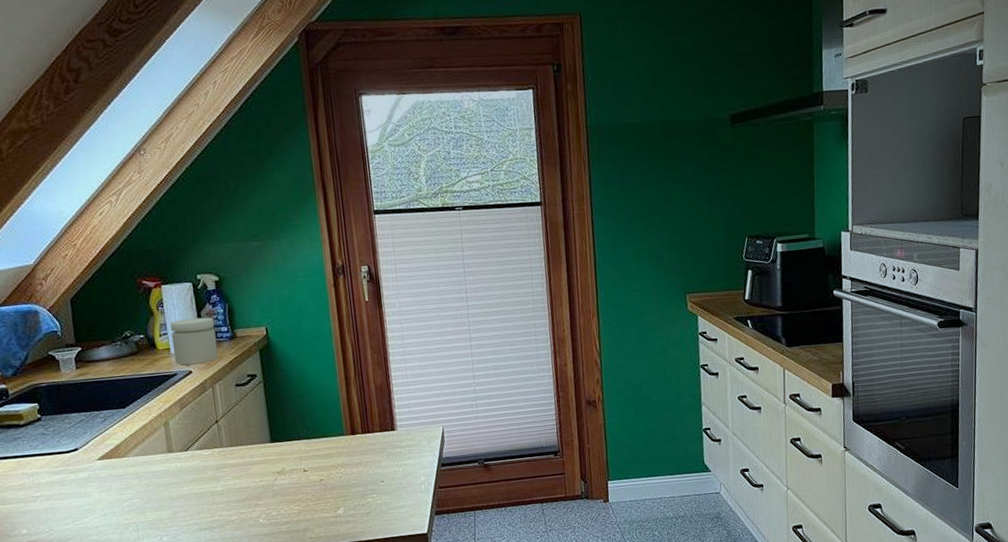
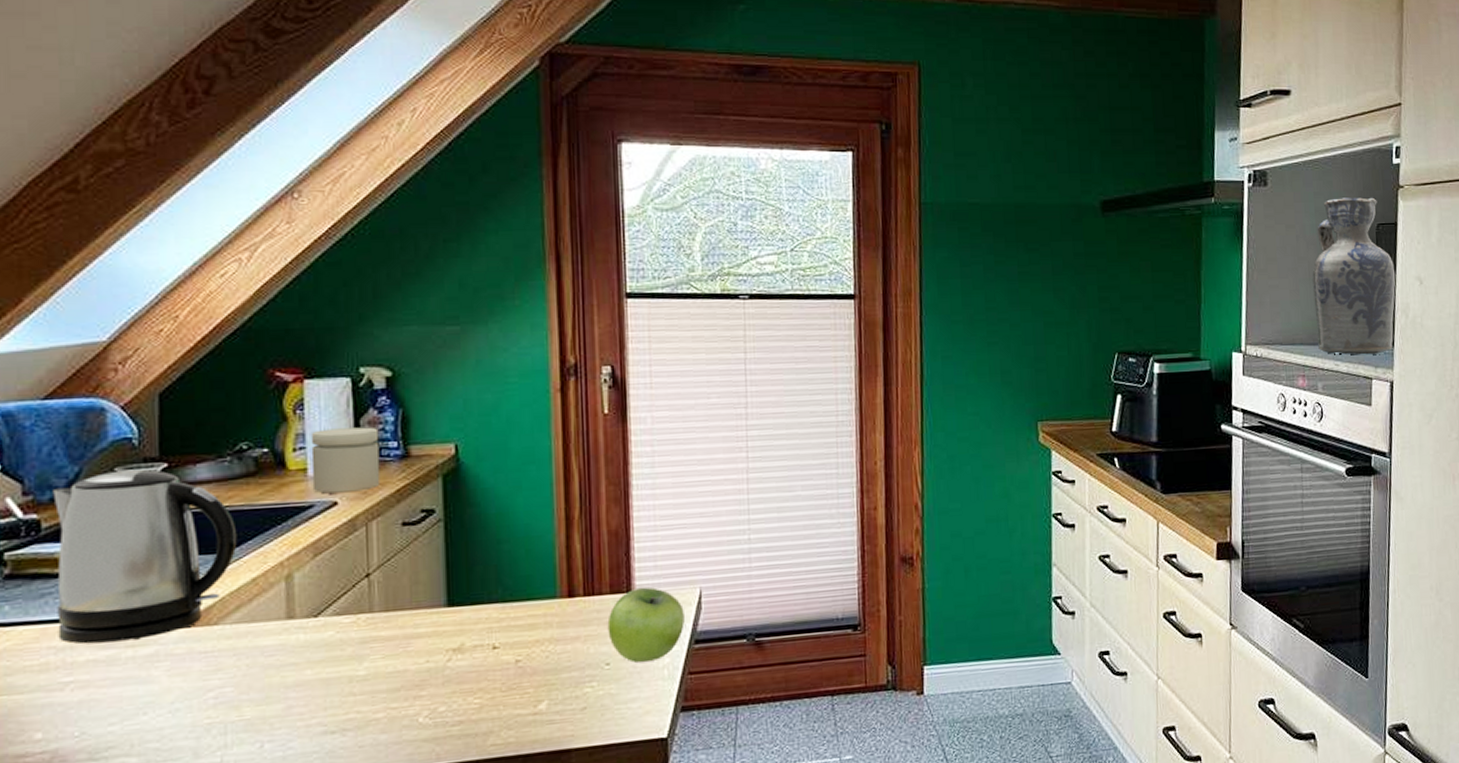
kettle: none [13,352,131,472] -> present [52,469,238,645]
fruit: none [380,426,434,480] -> present [607,587,685,663]
ceramic jug: none [907,95,980,229] -> present [1311,197,1396,355]

